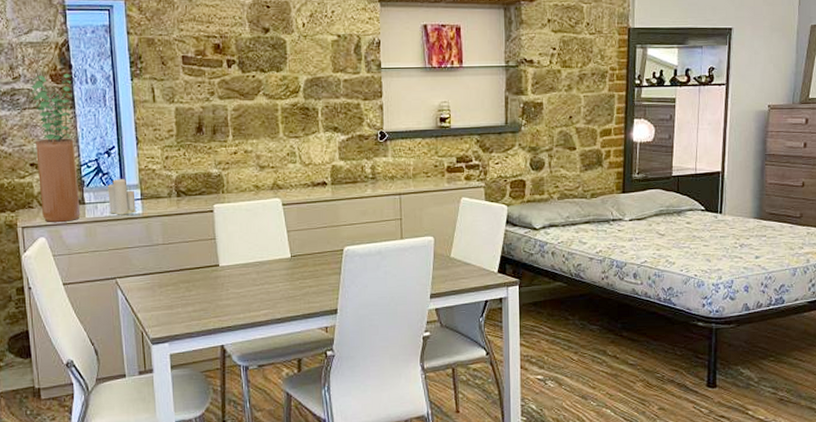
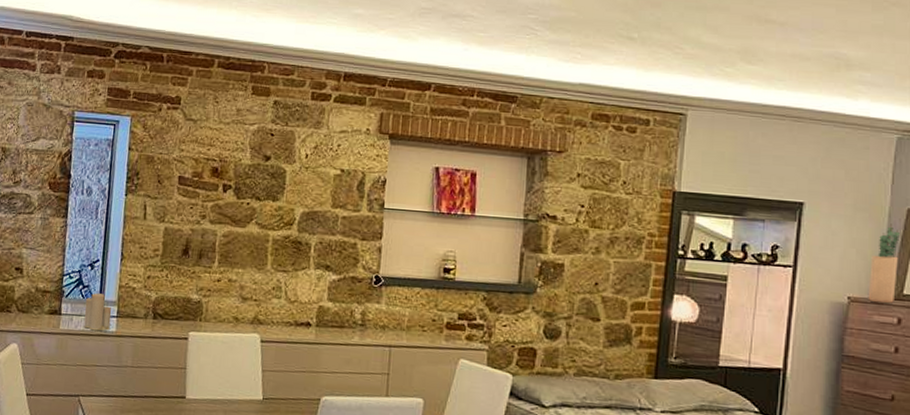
vase: present [31,65,81,222] -> none [18,175,69,331]
vase: none [783,39,806,108] -> present [868,223,900,304]

